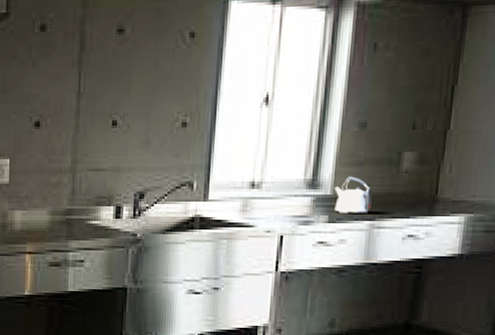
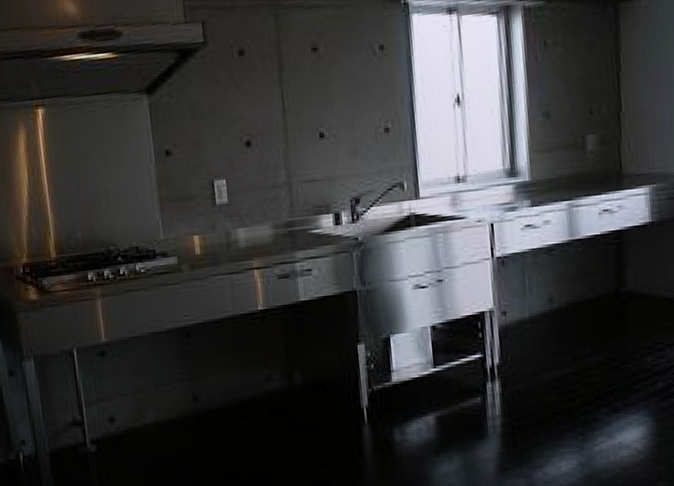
kettle: present [334,176,372,213] -> none [532,162,567,197]

